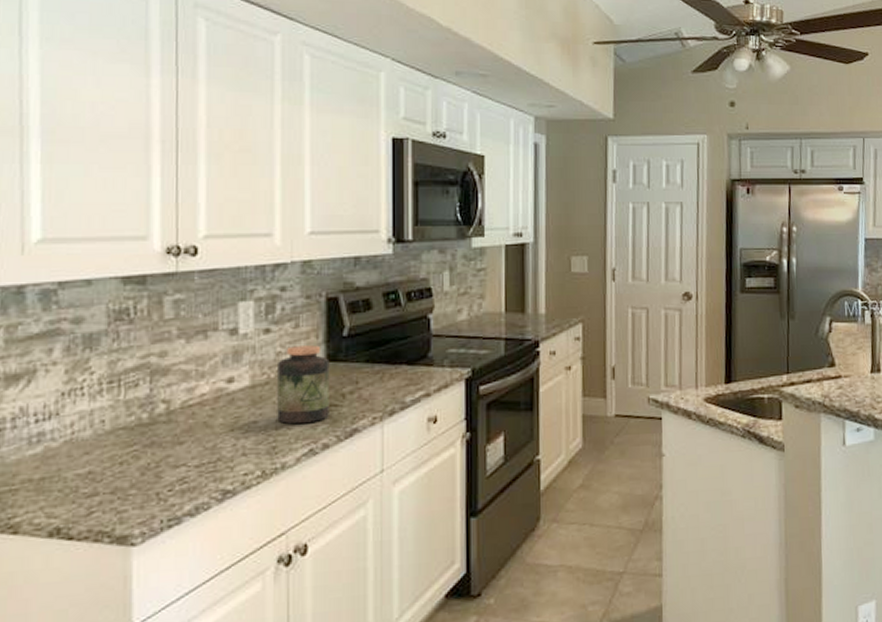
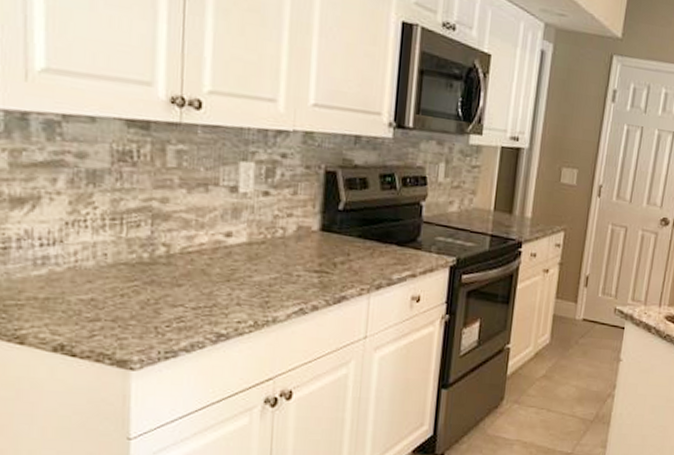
jar: present [277,345,330,425] -> none [271,211,324,285]

